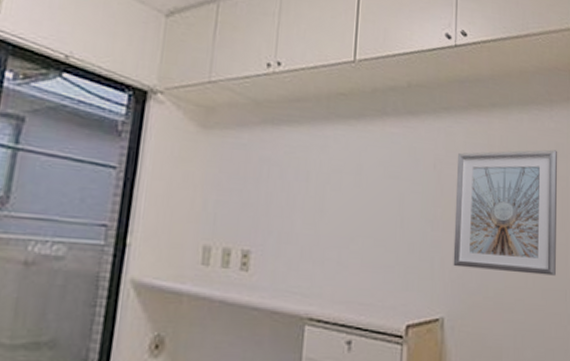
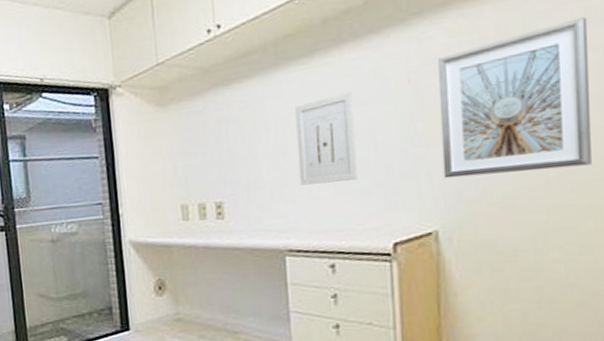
wall art: none [330,163,388,252] -> present [295,92,358,185]

